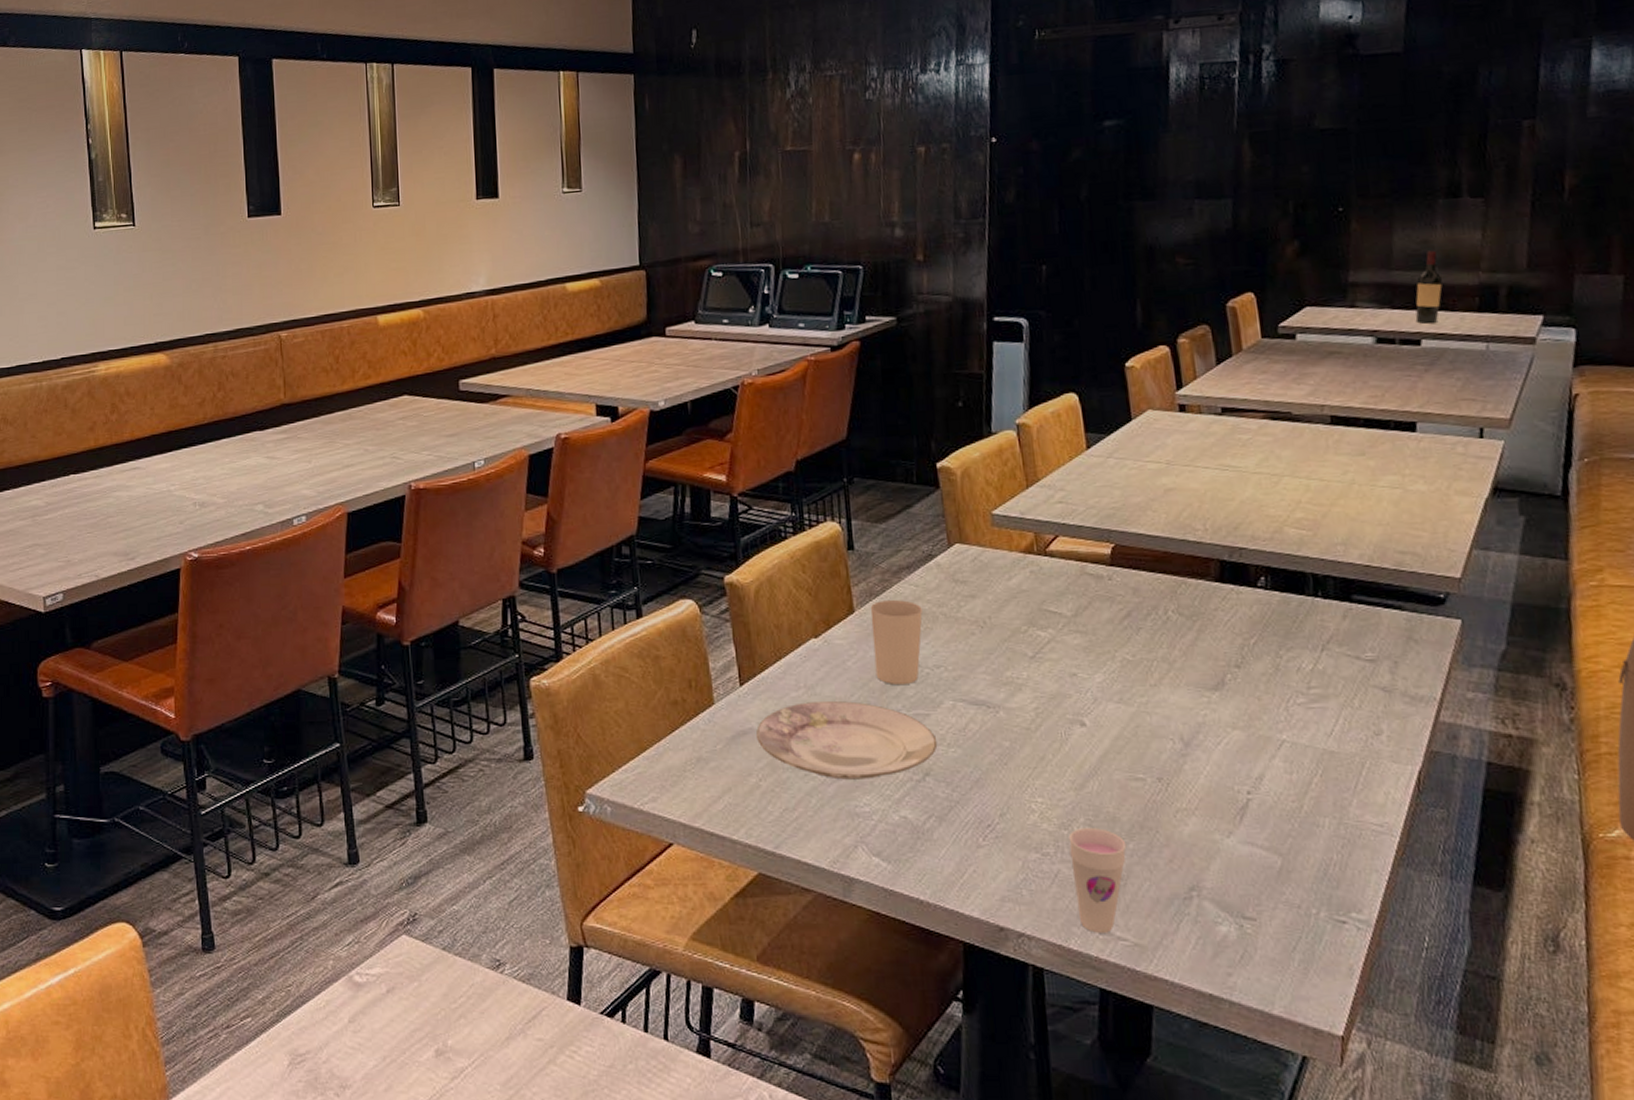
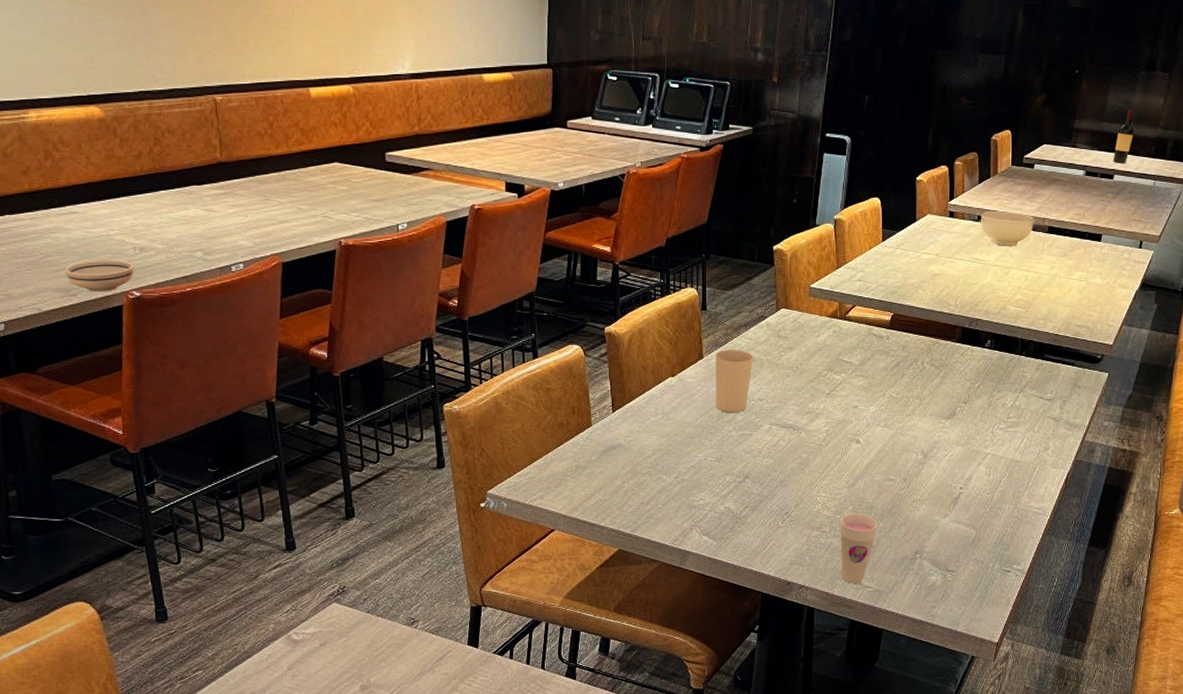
bowl: none [124,517,193,555] -> present [64,259,134,292]
plate: present [756,700,938,780] -> none [623,423,756,482]
soup bowl: none [1224,398,1310,446] -> present [980,210,1036,246]

